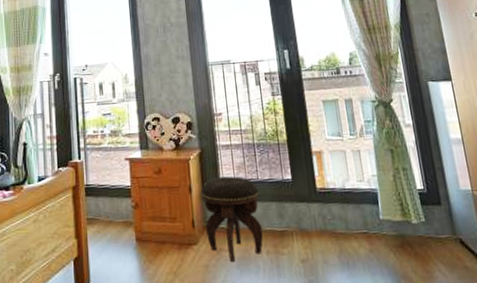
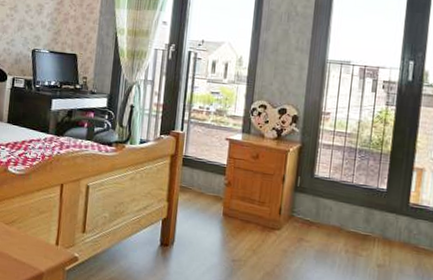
footstool: present [201,176,264,262] -> none [291,173,351,252]

